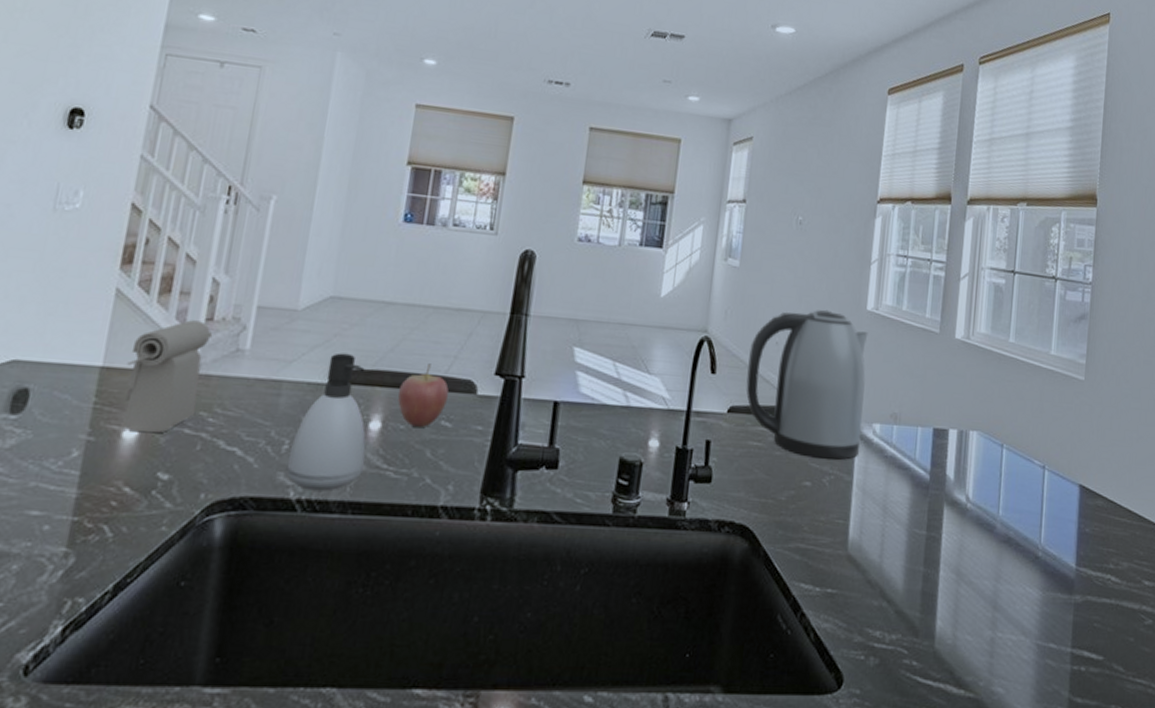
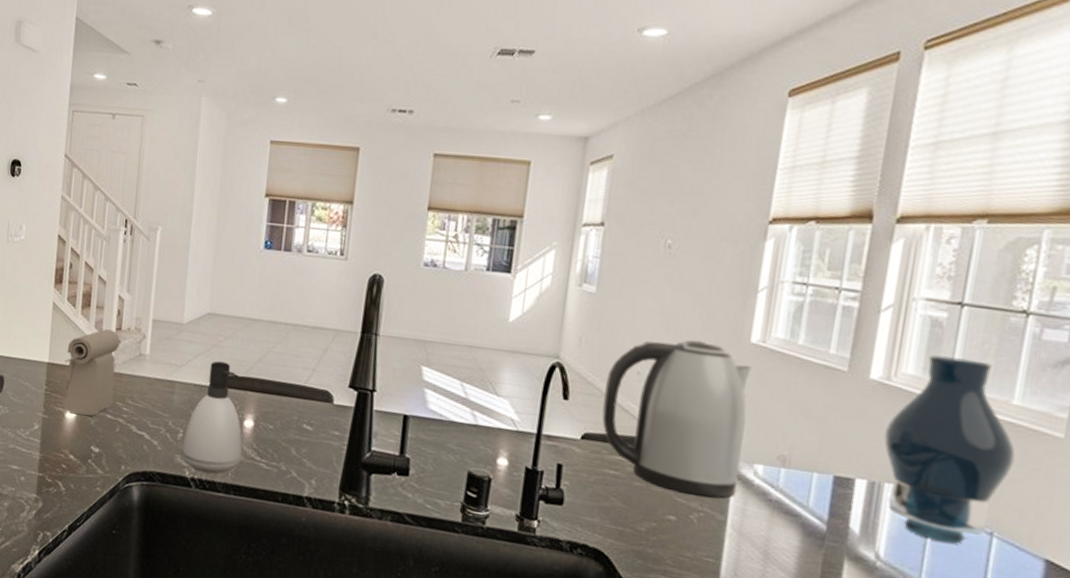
fruit: present [397,363,449,427] -> none [266,374,309,429]
vase: none [967,316,1055,479] -> present [884,355,1016,544]

